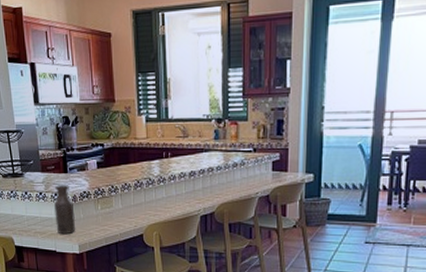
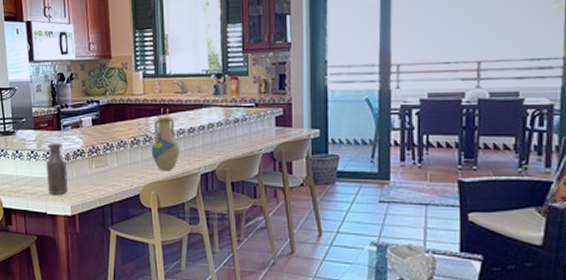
vase: none [153,161,182,212] -> present [151,117,181,170]

